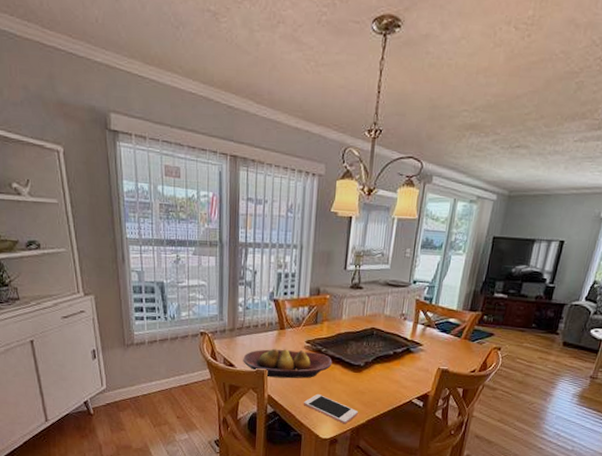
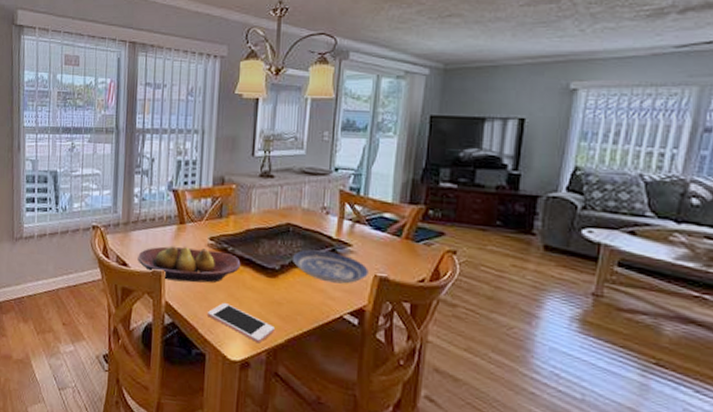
plate: none [375,349,434,376] -> present [293,249,368,284]

